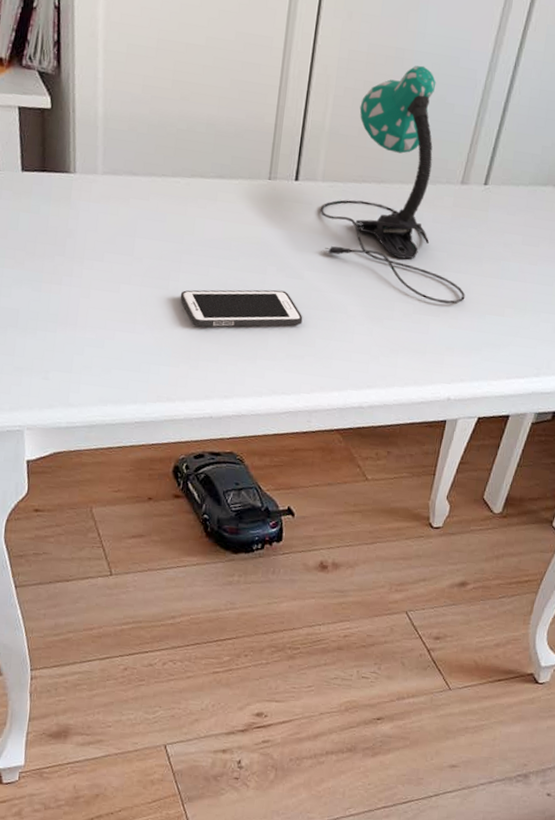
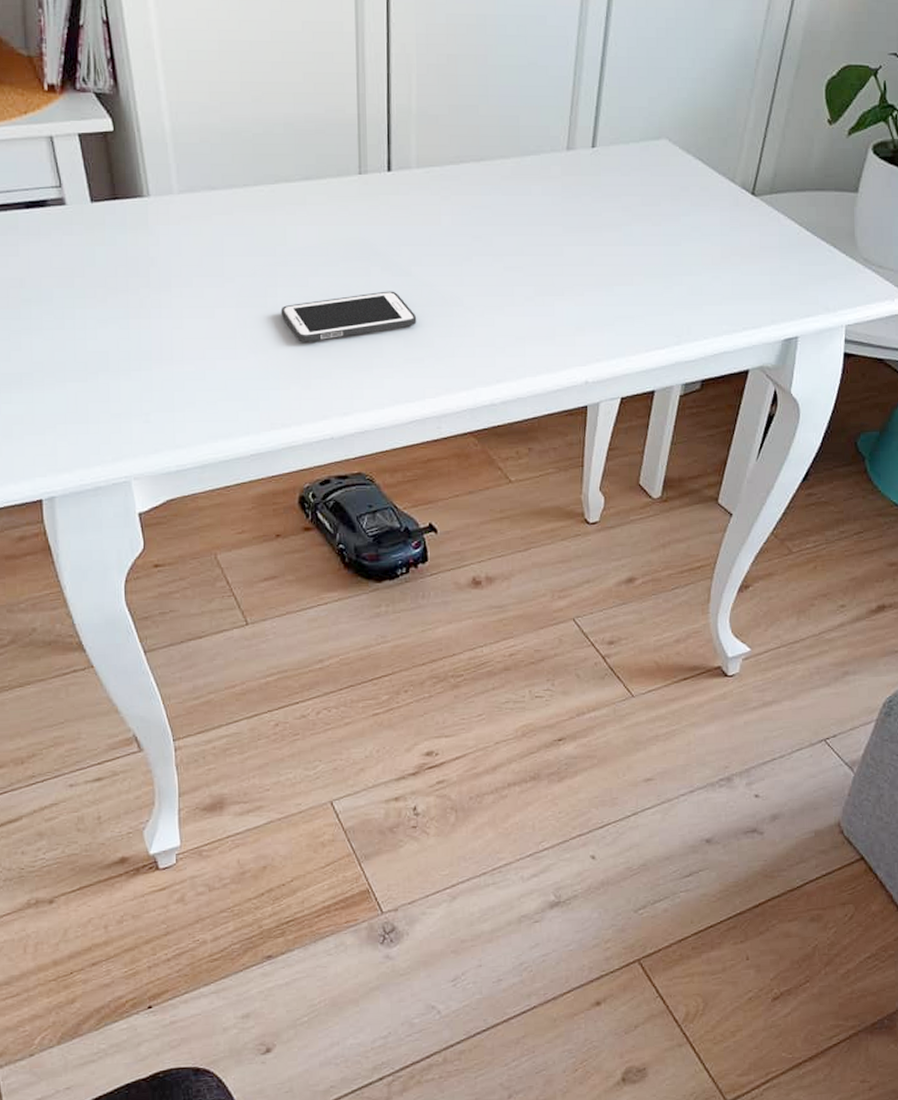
desk lamp: present [320,65,465,304] -> none [419,30,589,280]

